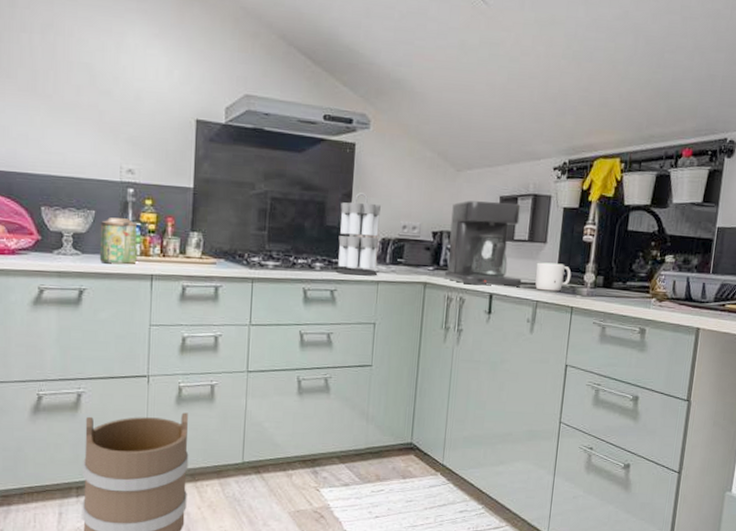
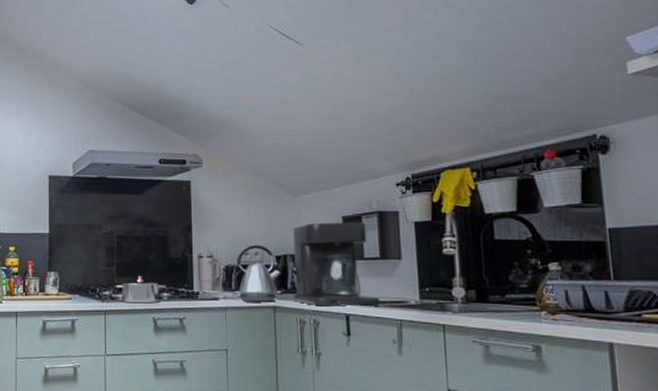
cooking pot: none [264,243,320,273] -> present [114,276,167,304]
spice rack: present [336,193,381,276] -> none [182,225,224,303]
kettle: none [389,218,436,279] -> present [235,244,281,303]
mug: present [535,262,572,292] -> none [393,279,437,309]

